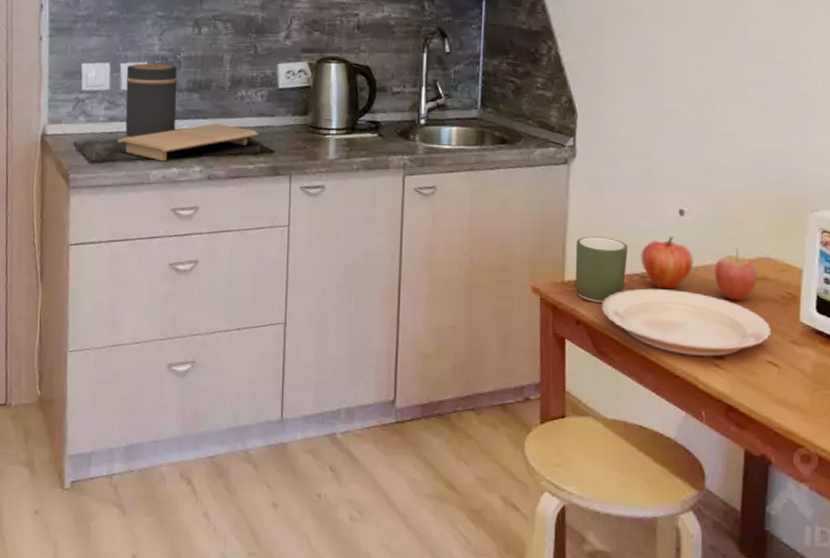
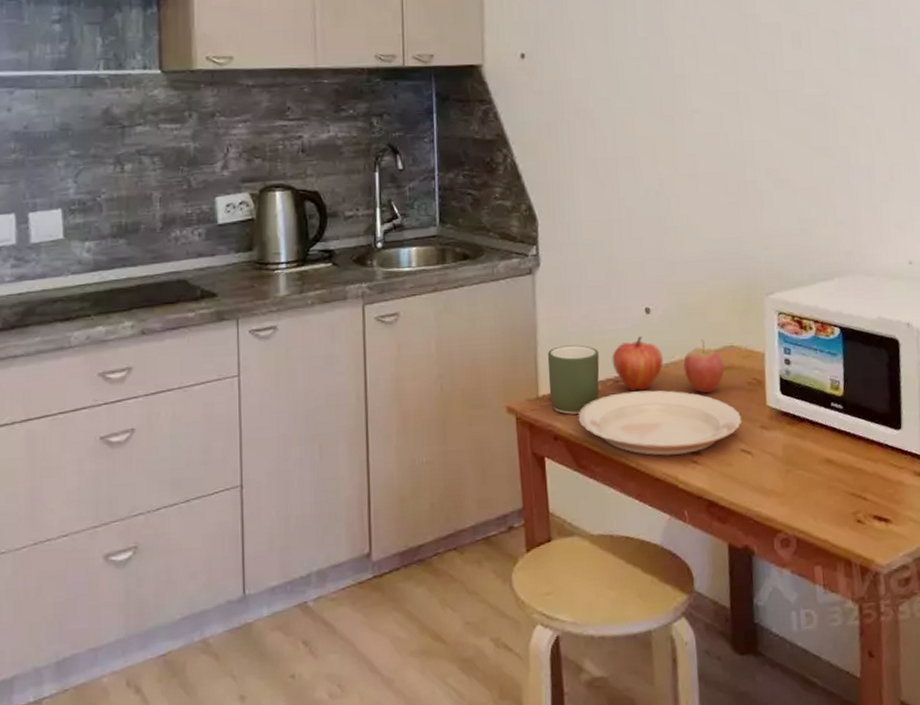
cutting board: present [118,124,258,162] -> none [29,270,198,321]
cylinder: present [125,63,177,137] -> none [36,209,99,296]

